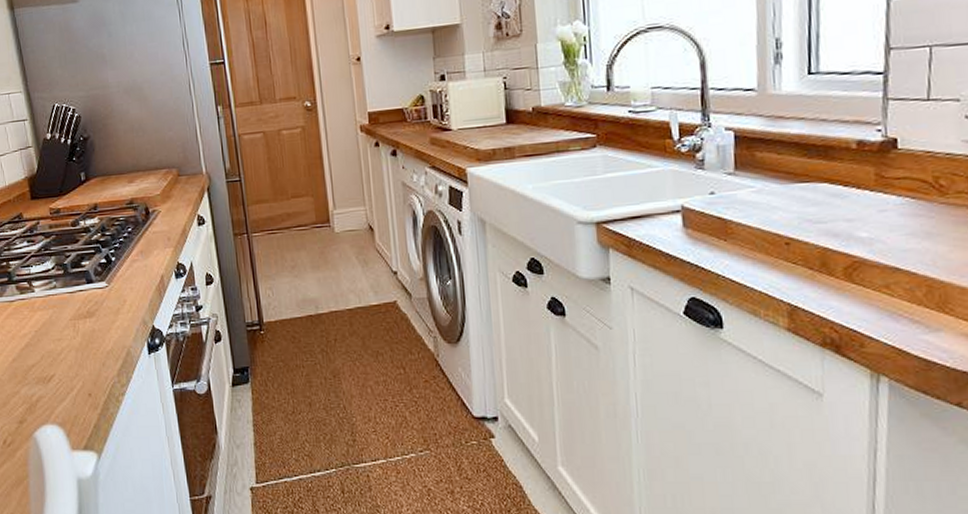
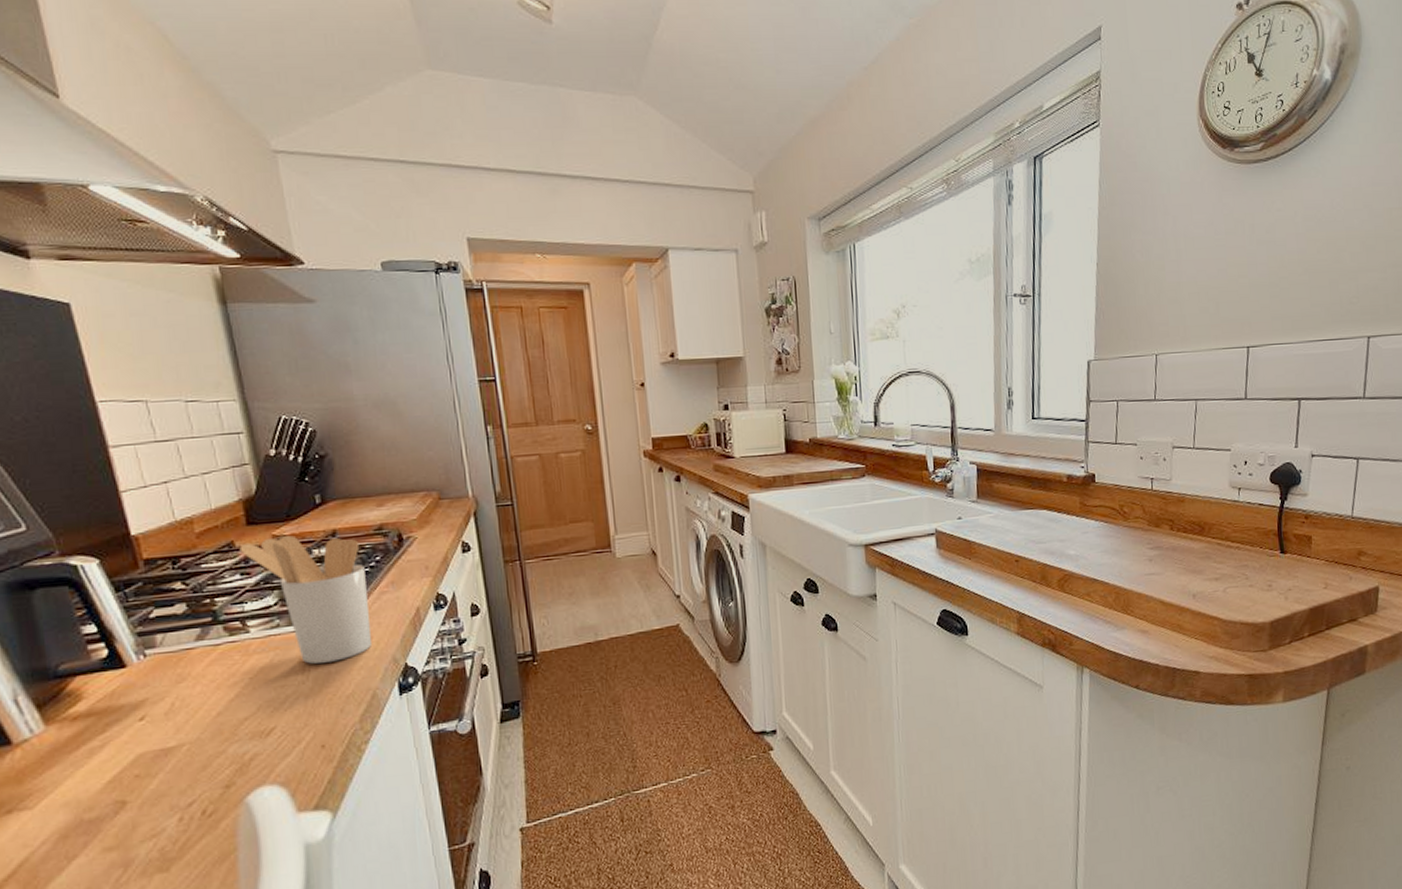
utensil holder: none [26,209,127,322] -> present [239,536,373,664]

